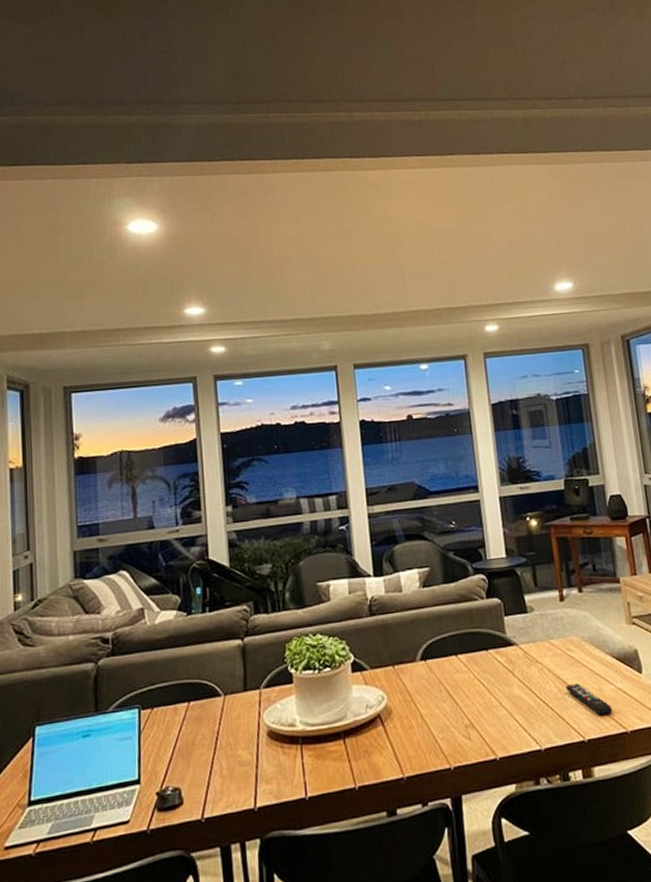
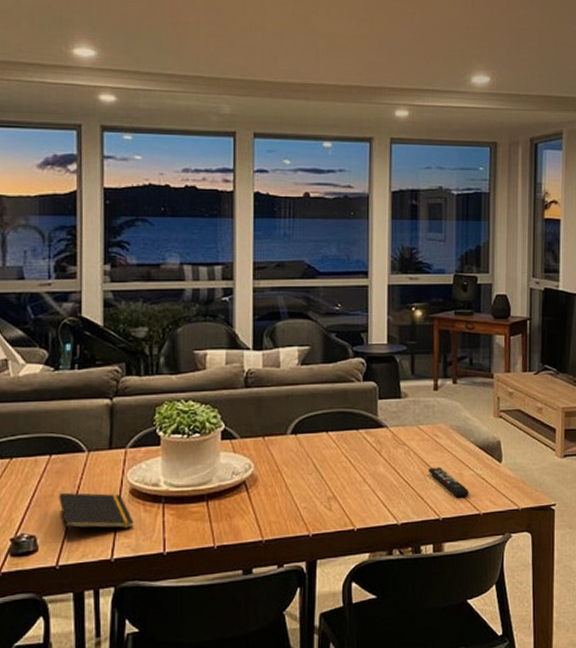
notepad: none [199,737,274,791] -> present [59,492,134,541]

